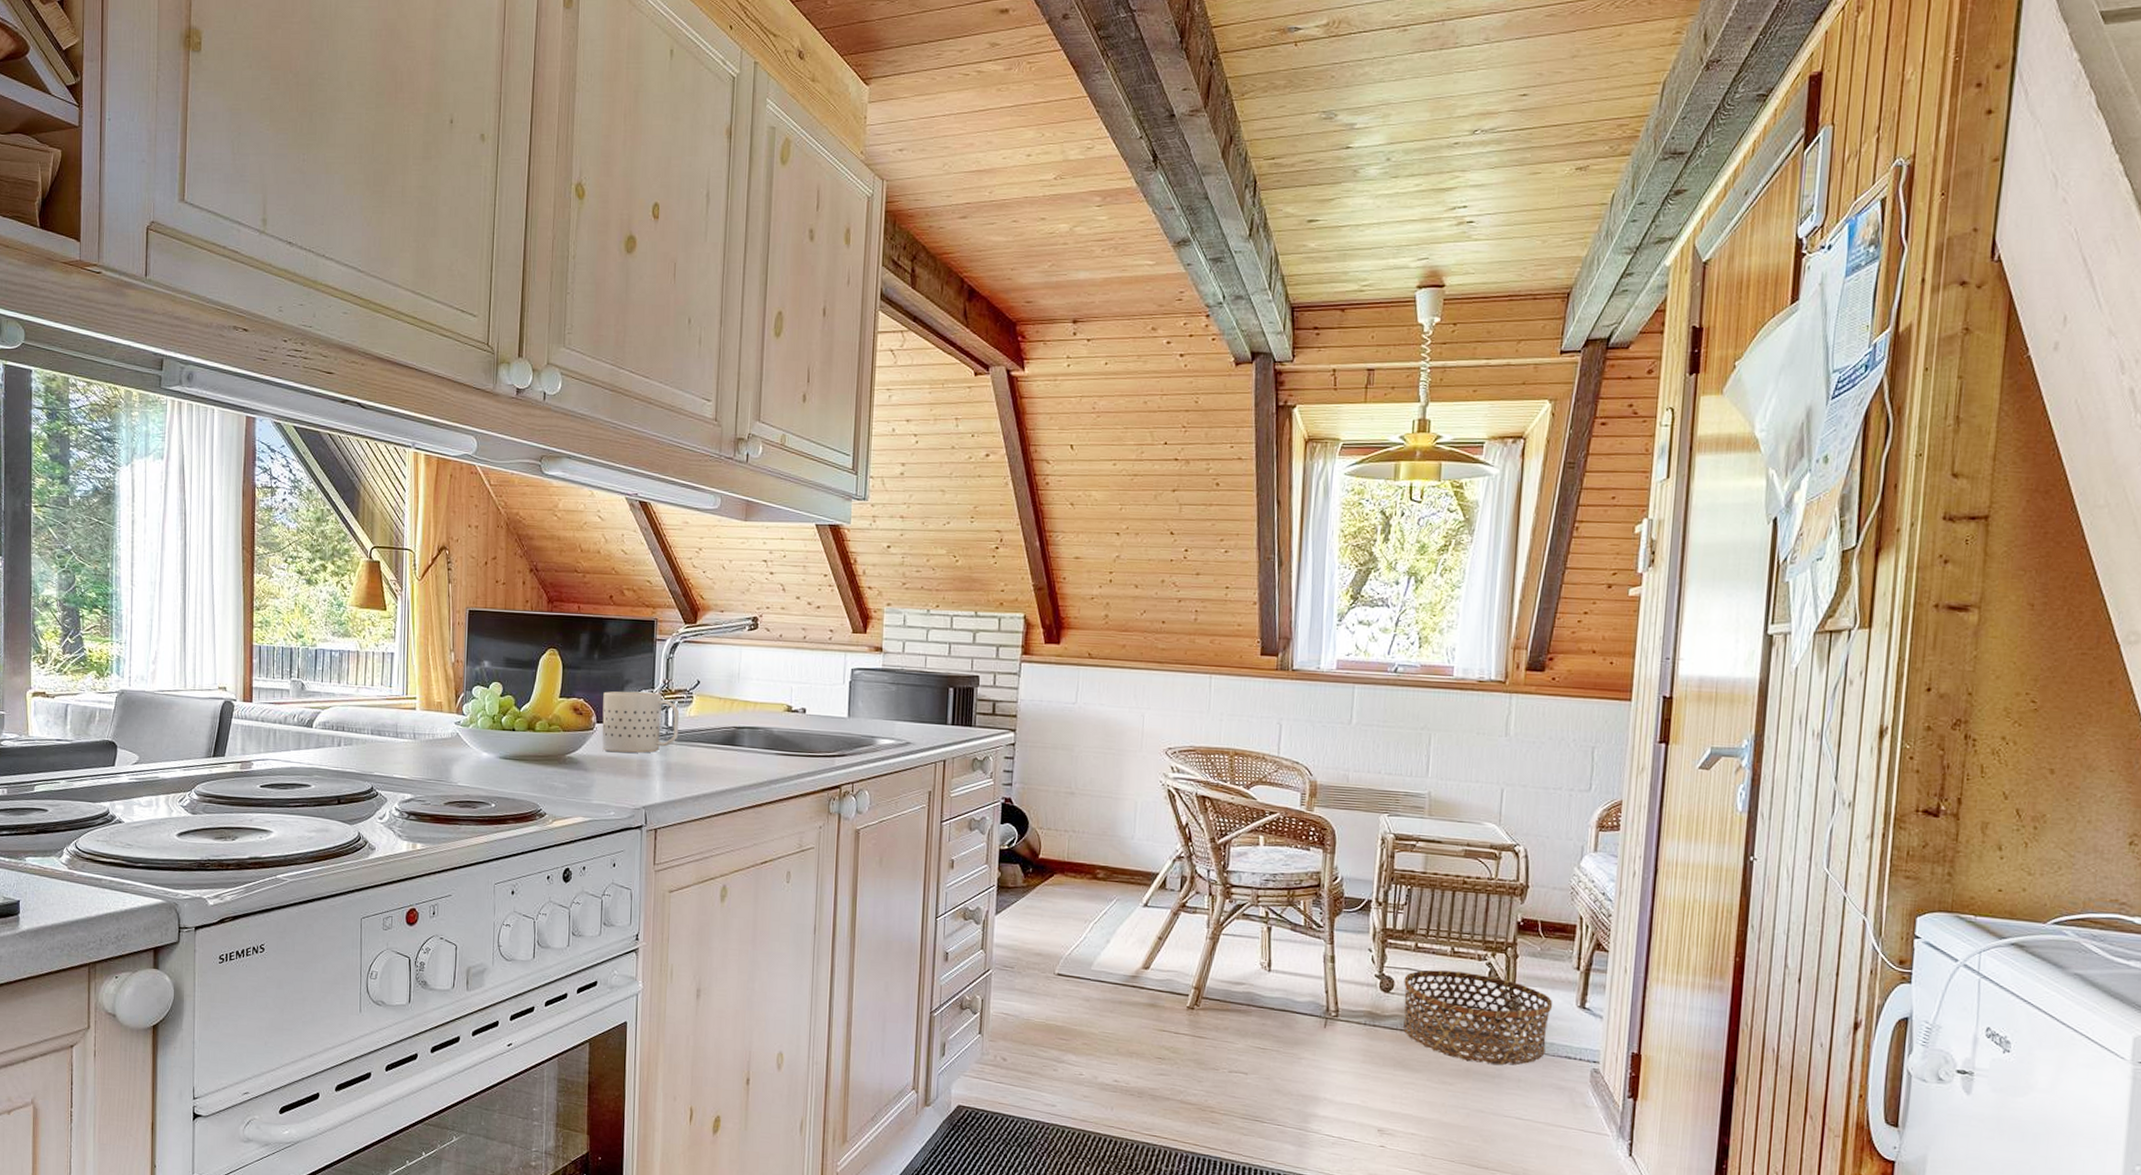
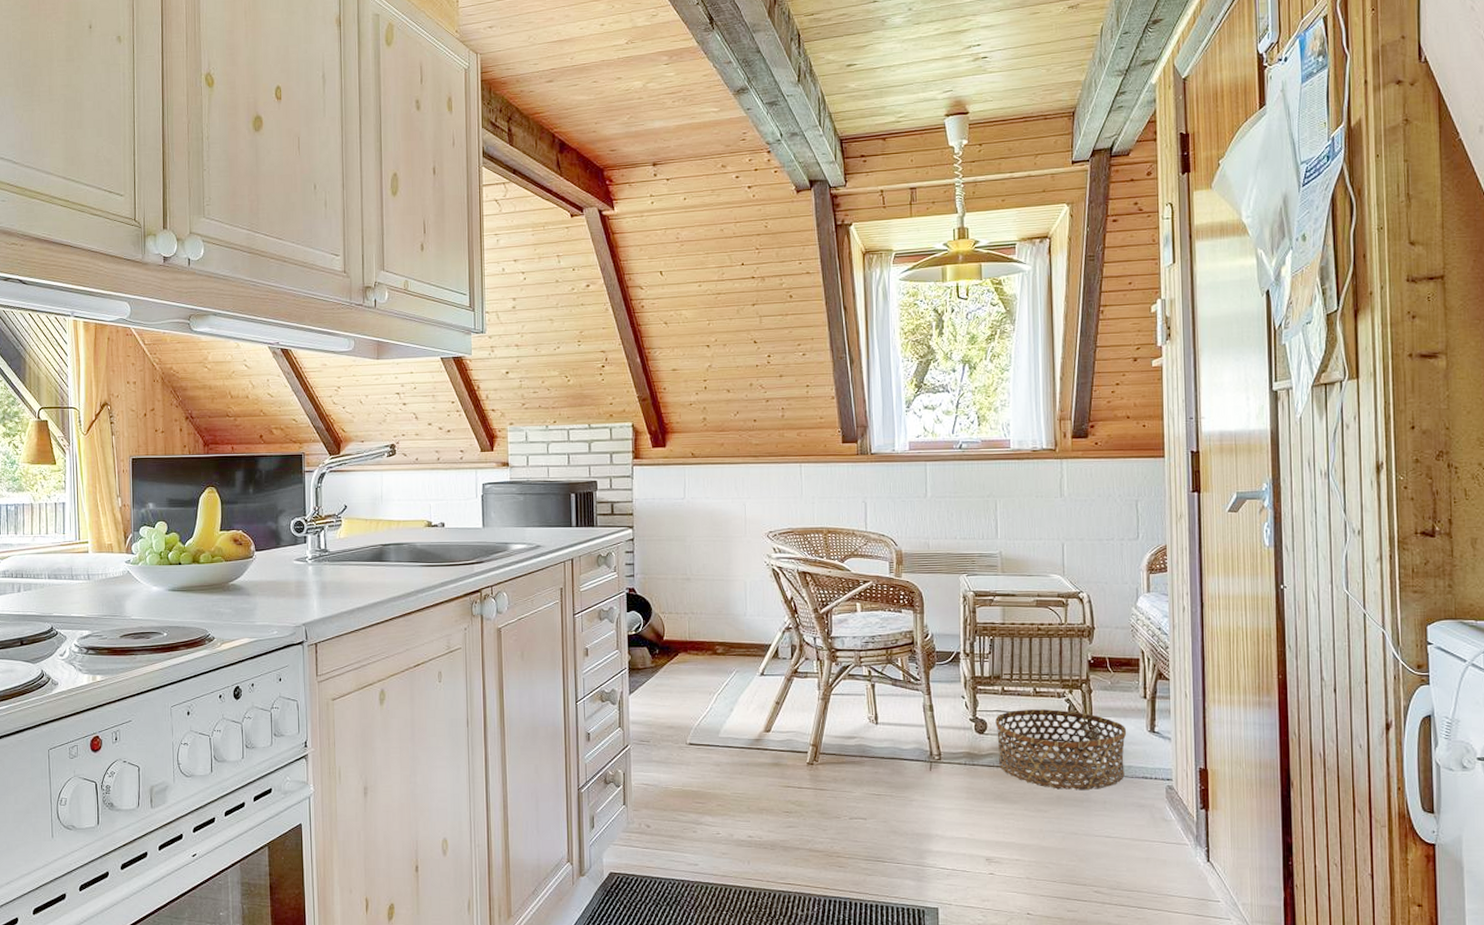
mug: present [601,691,680,753] -> none [260,519,331,577]

